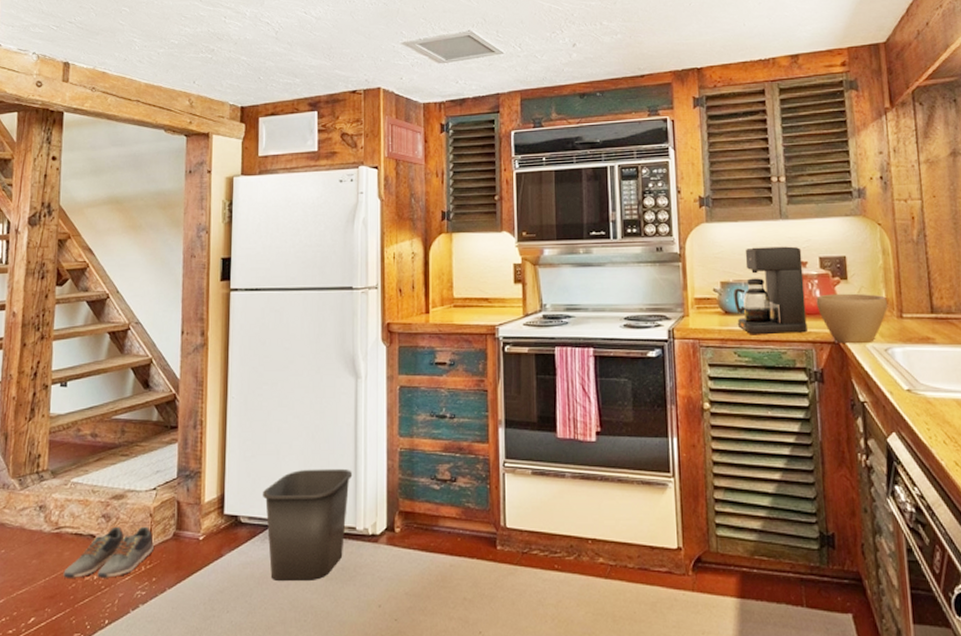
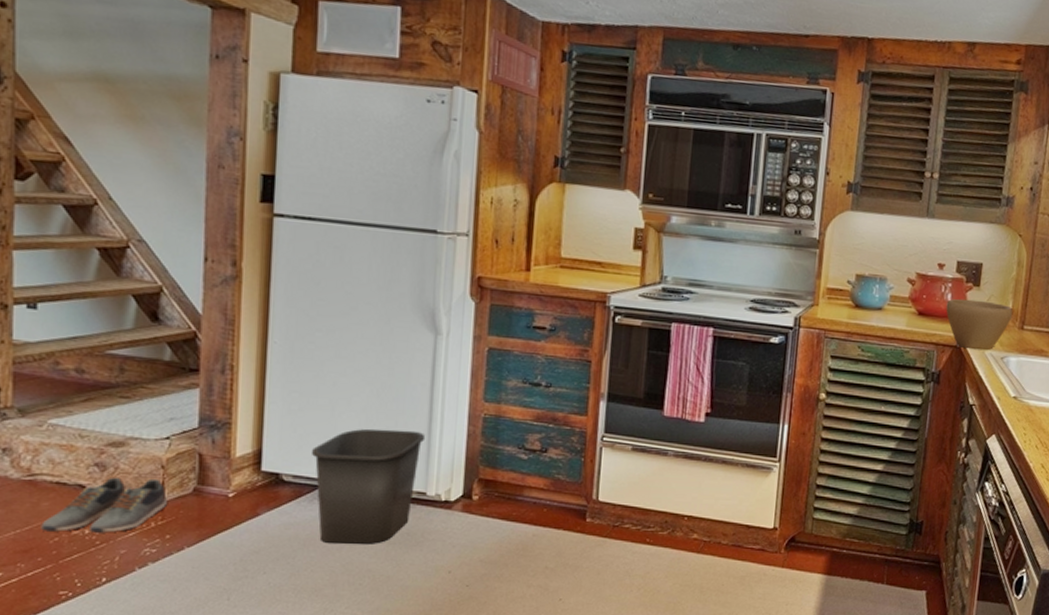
coffee maker: present [734,246,807,335] -> none [865,242,942,334]

